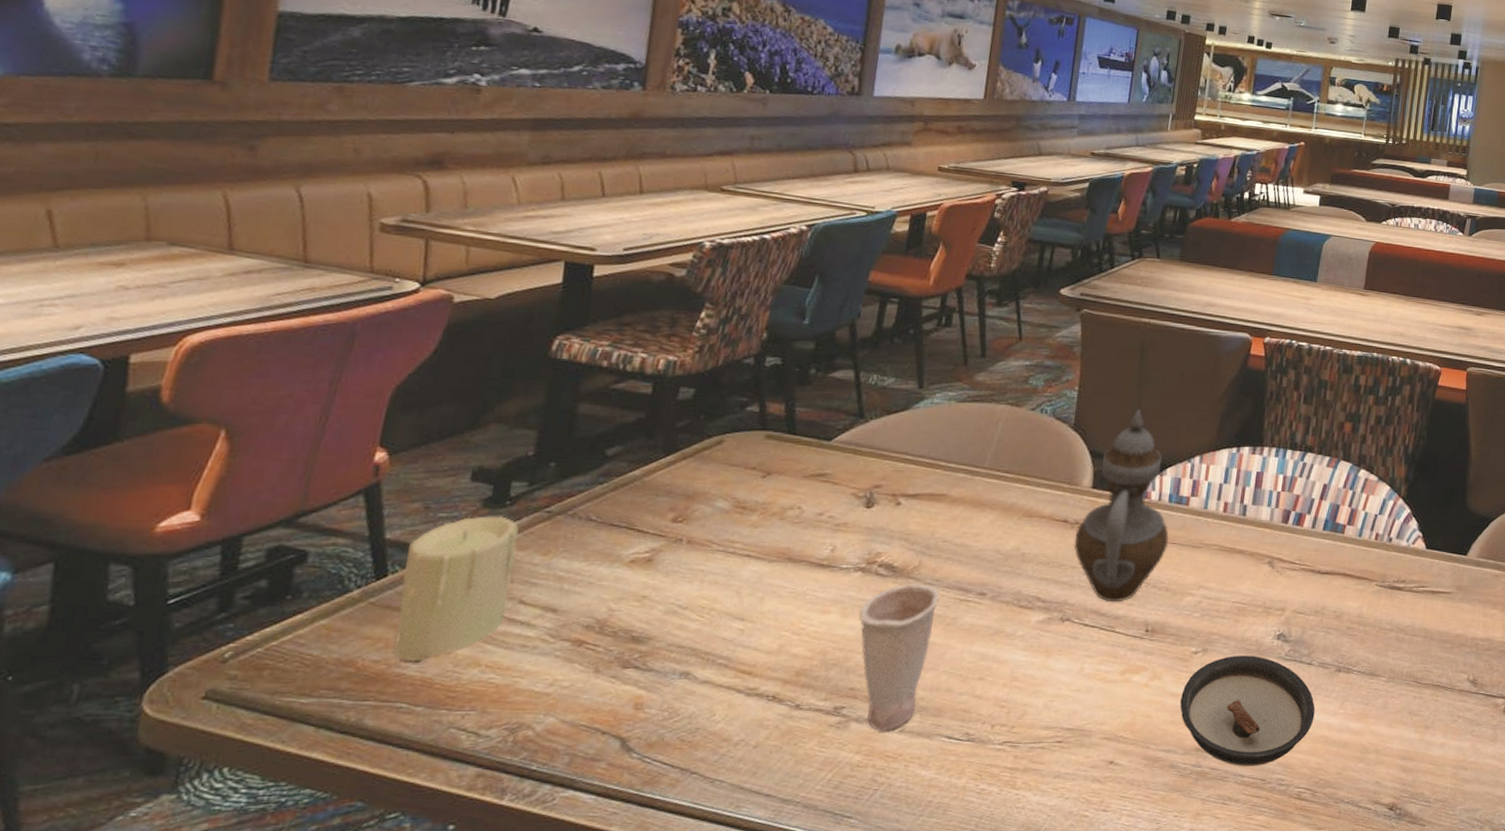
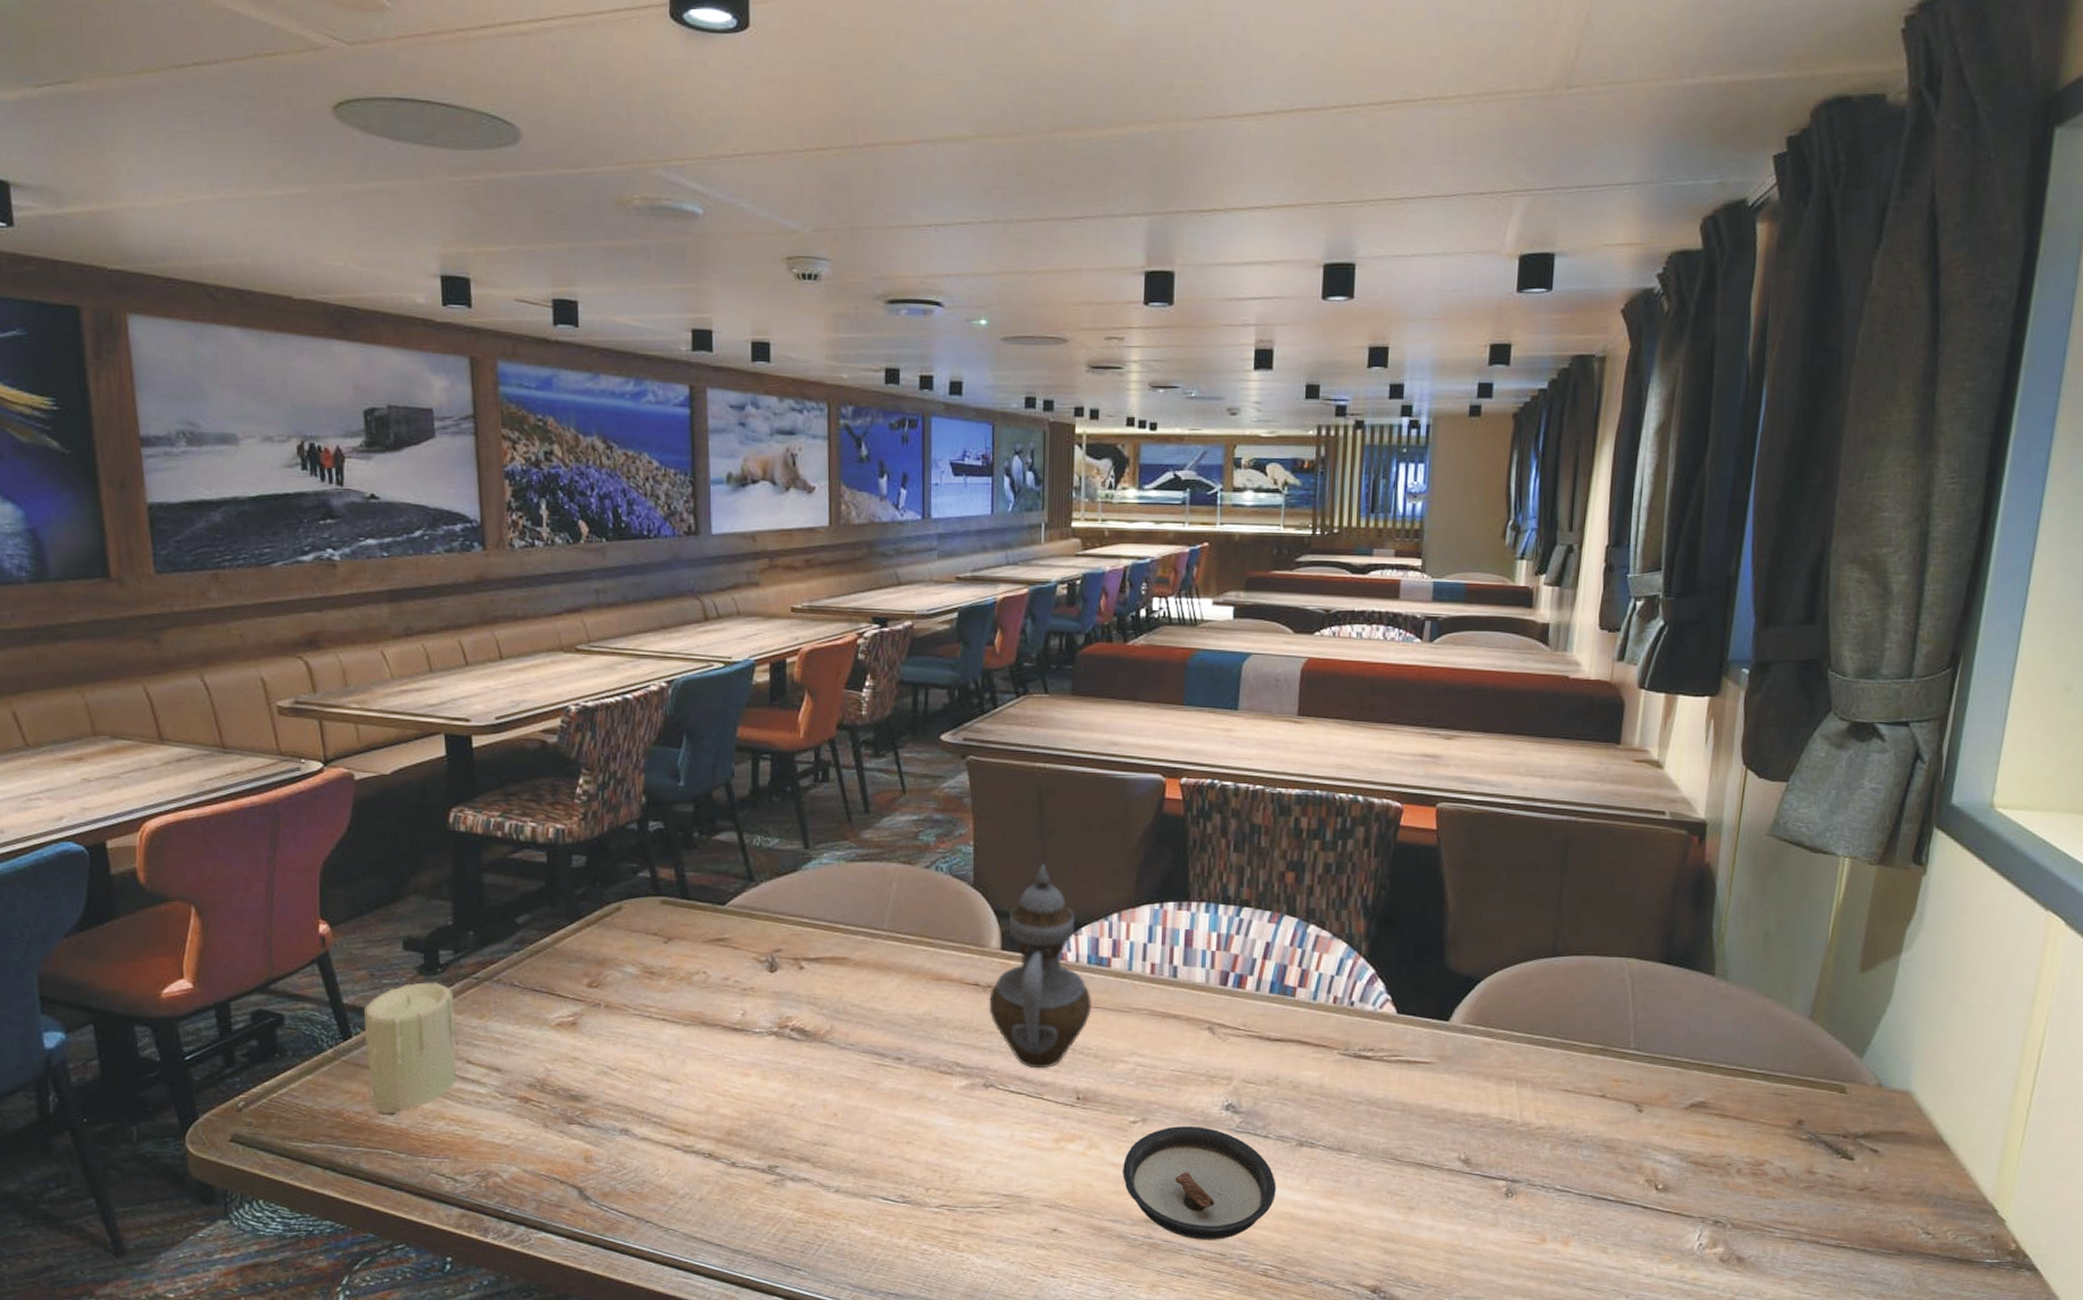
cup: present [858,583,940,732] -> none [778,1048,856,1191]

